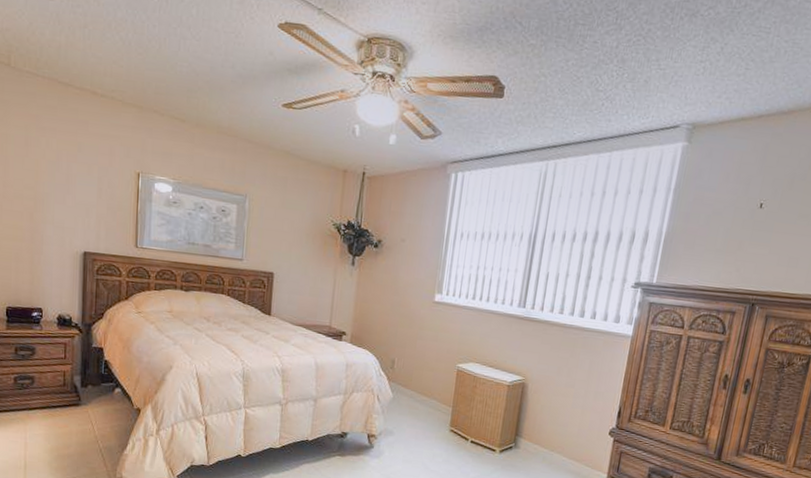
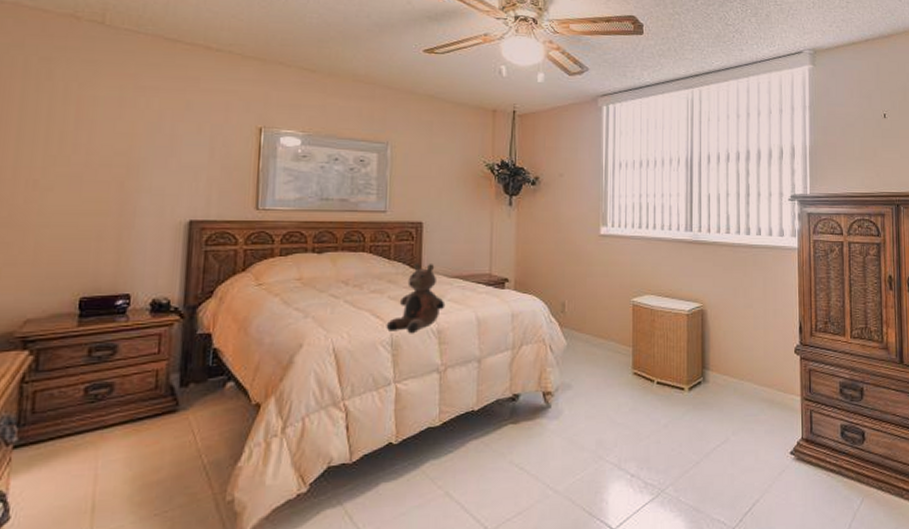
teddy bear: none [239,308,290,370] -> present [386,263,446,334]

